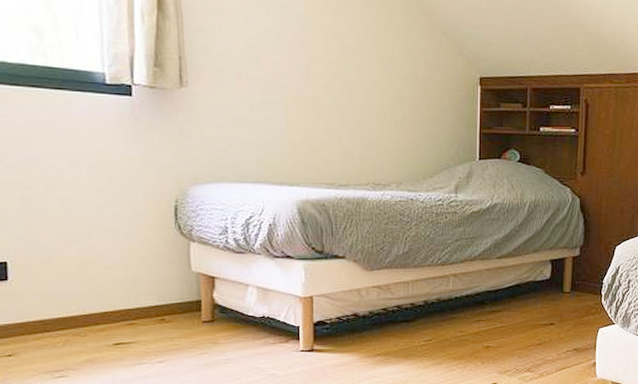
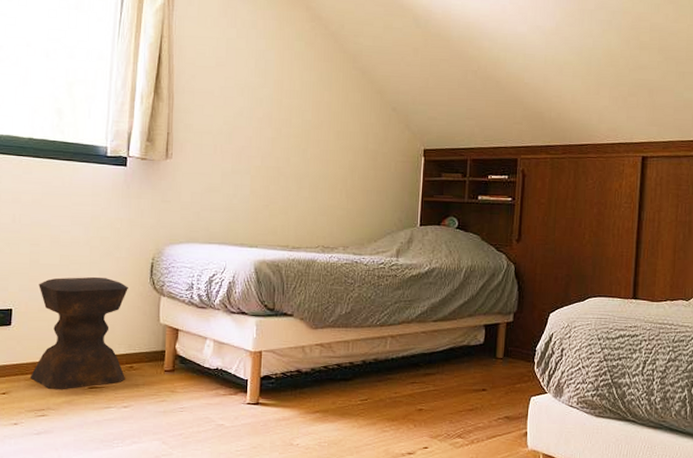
stool: none [37,222,157,349] -> present [31,276,128,390]

